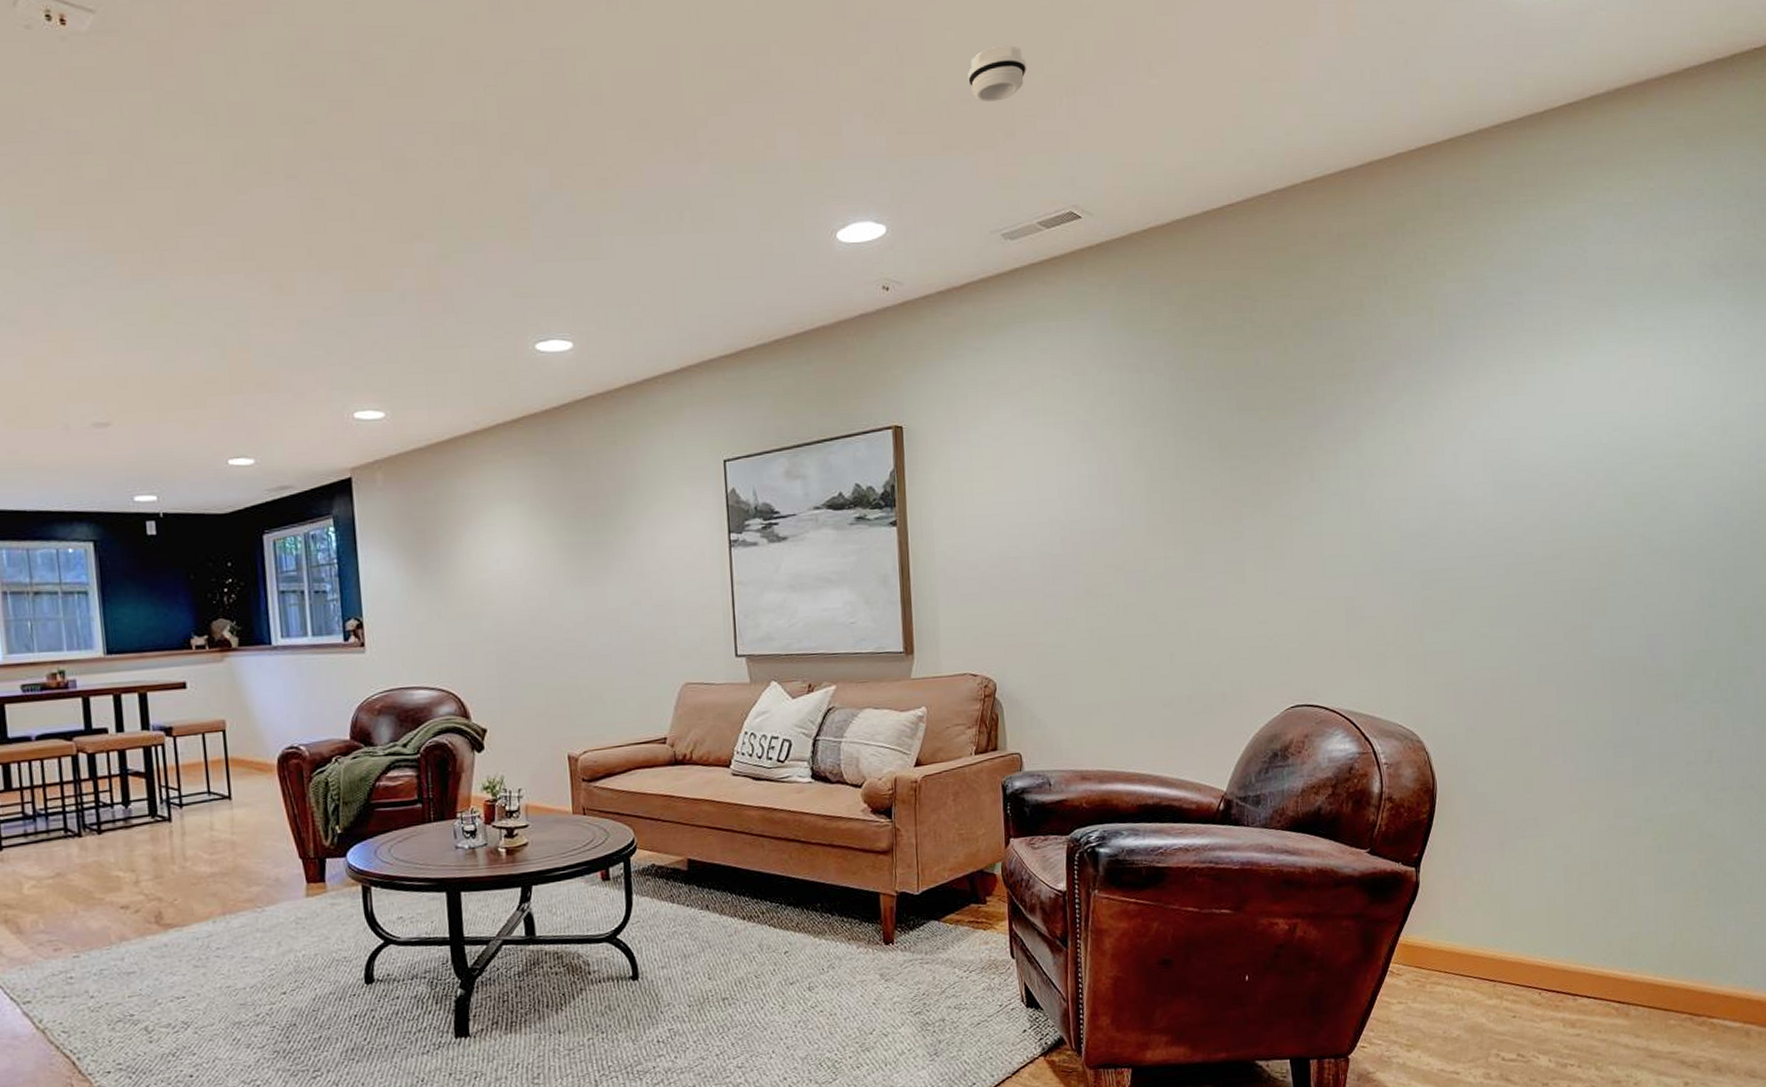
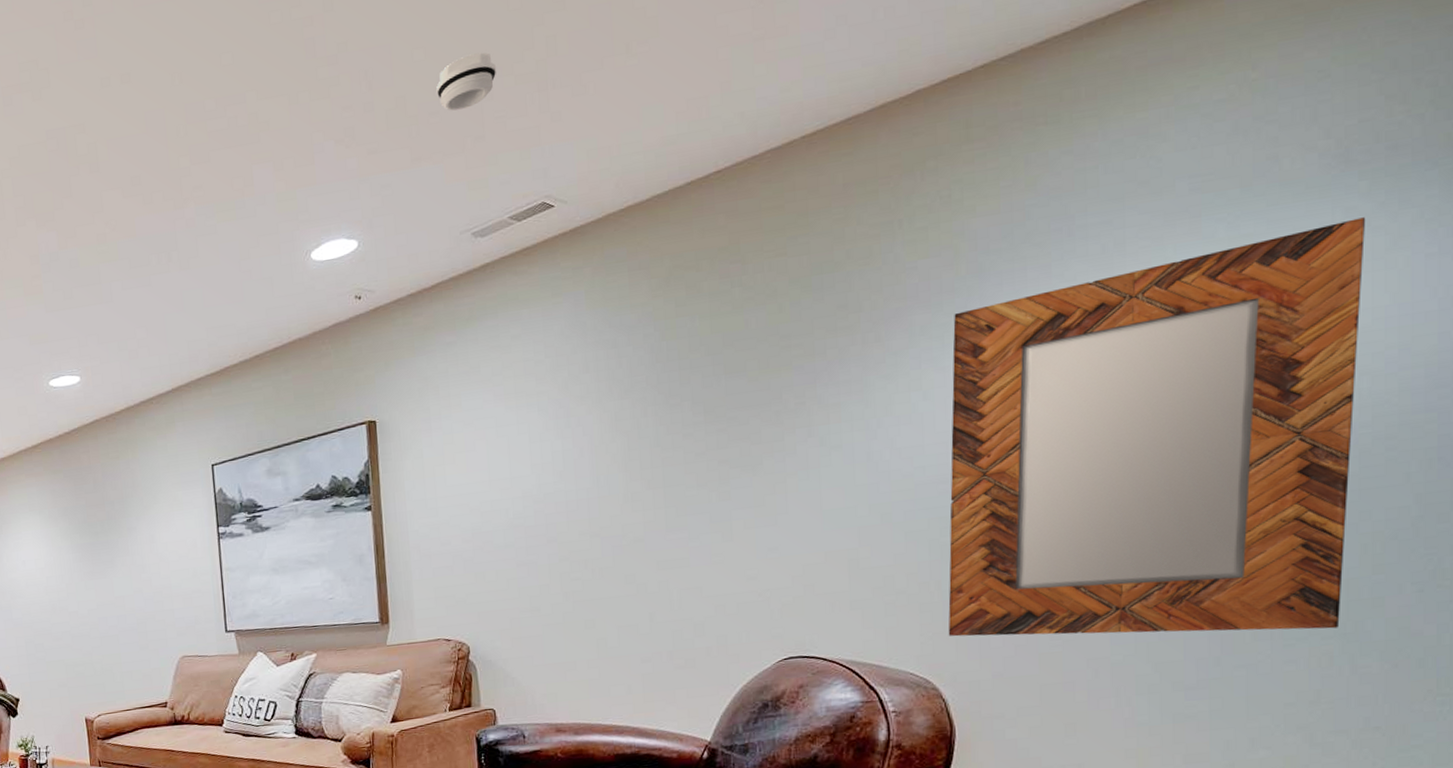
home mirror: none [1429,324,1732,694] -> present [948,217,1366,637]

